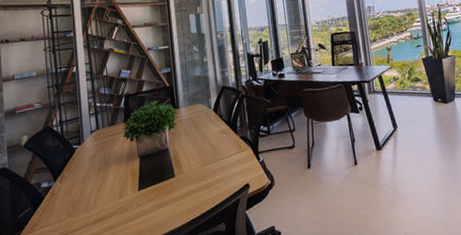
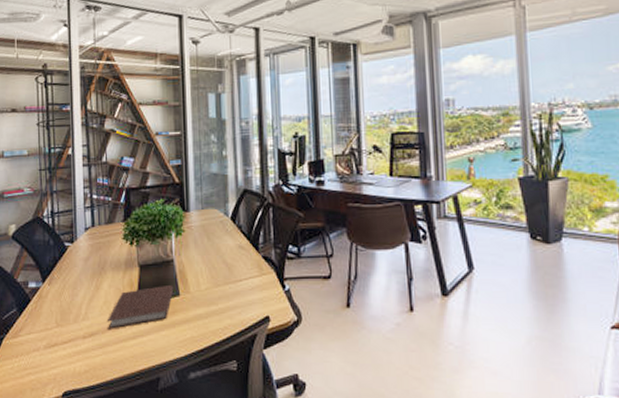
notebook: none [114,169,170,213] -> present [108,284,174,329]

